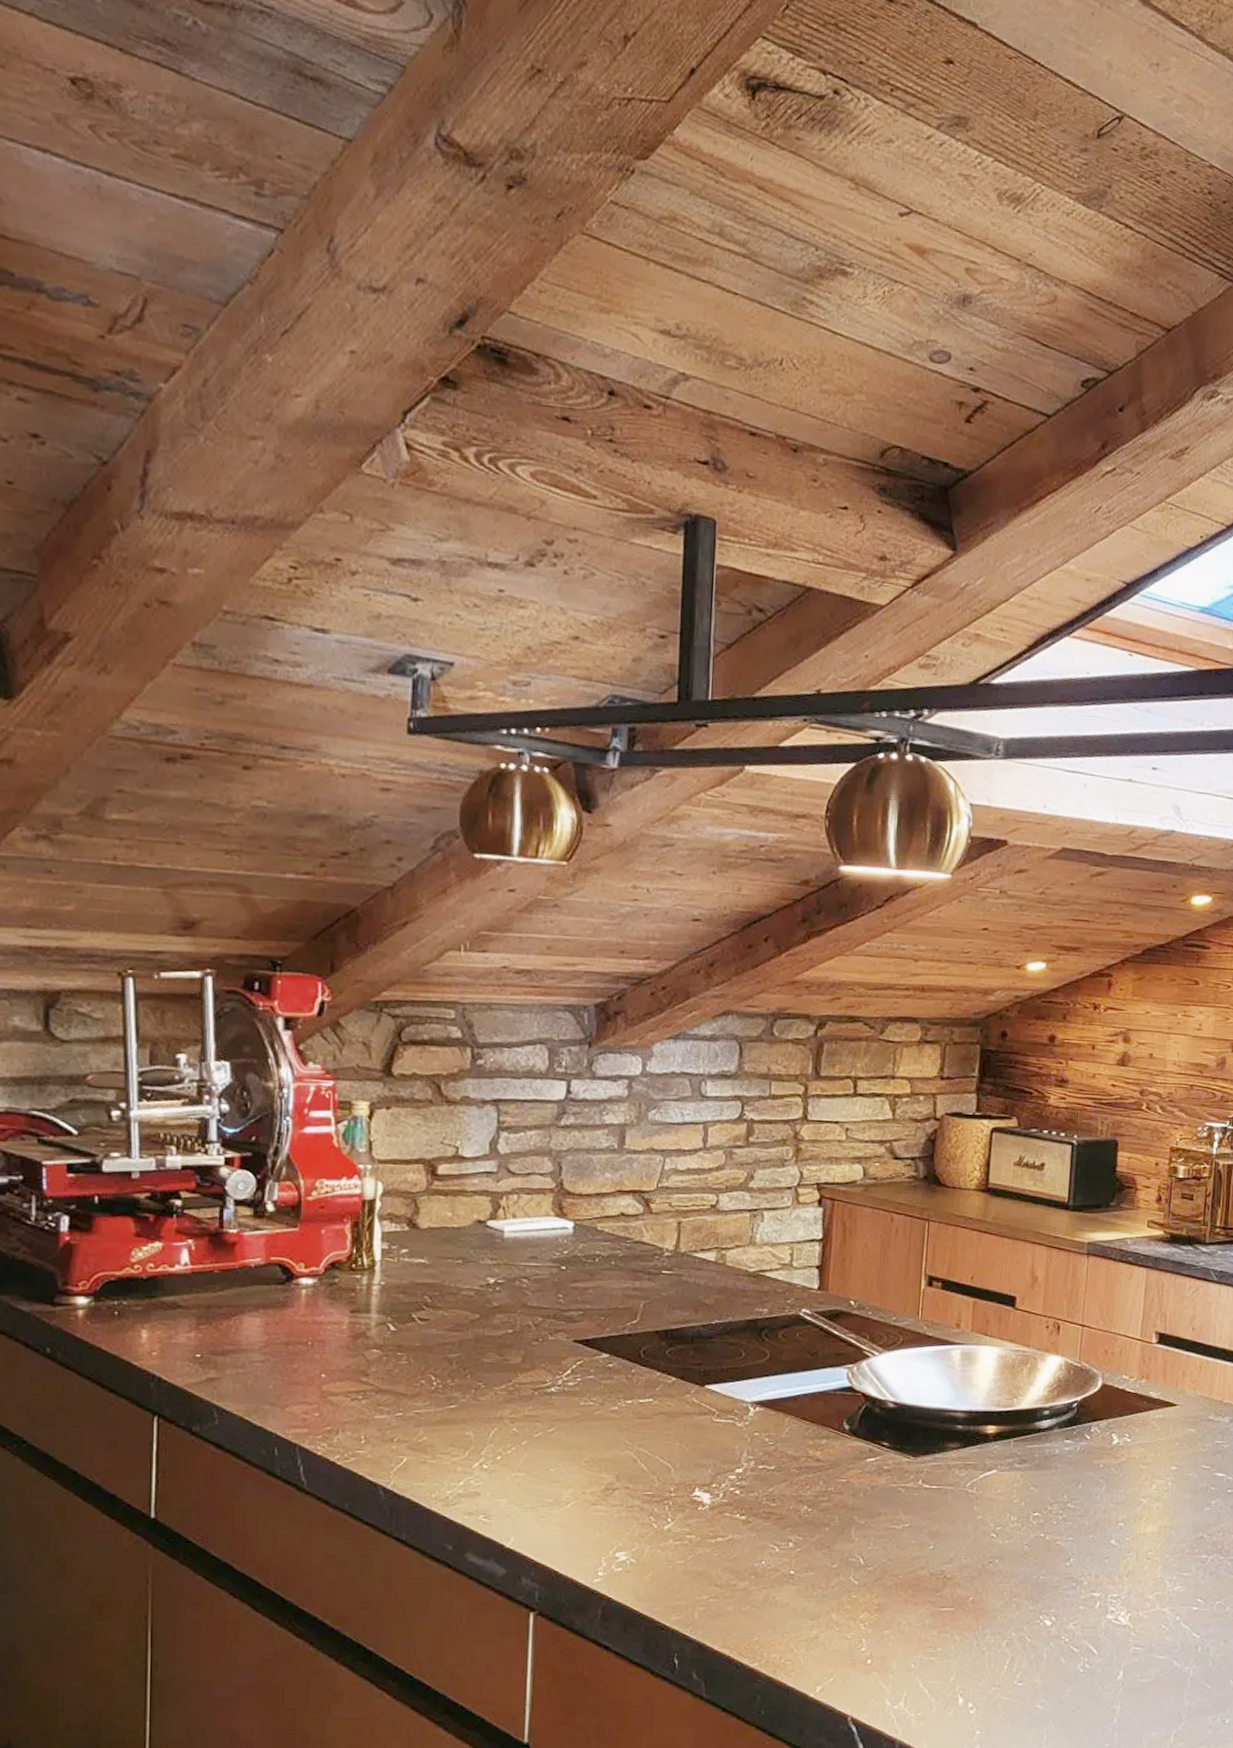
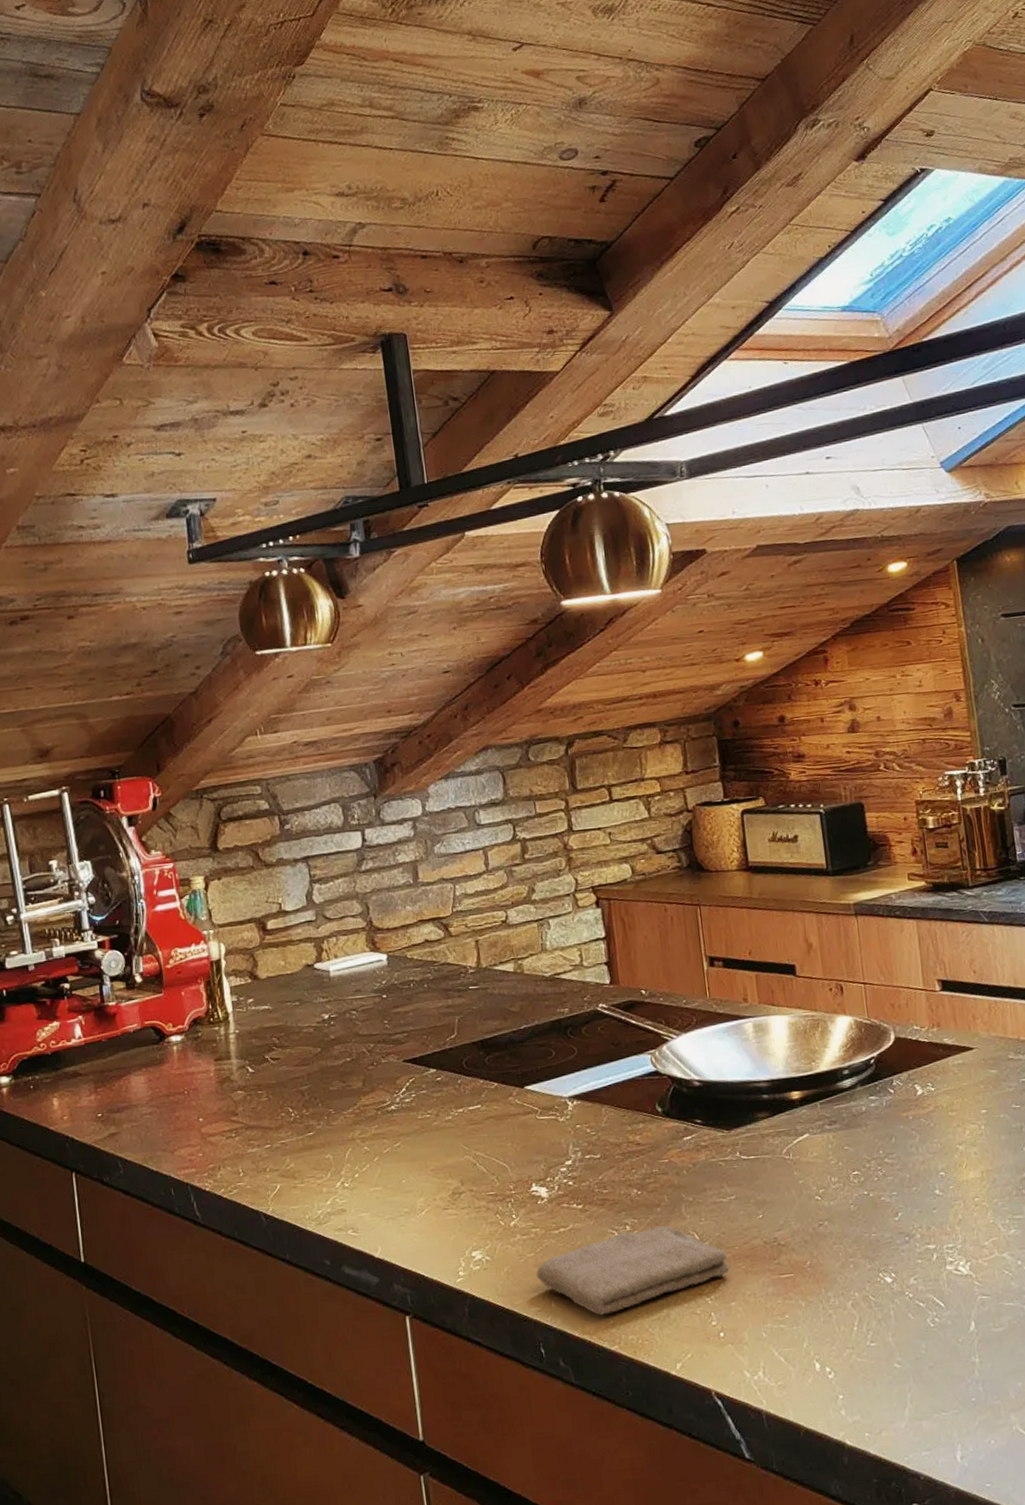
washcloth: none [683,1545,889,1631] -> present [536,1225,730,1316]

